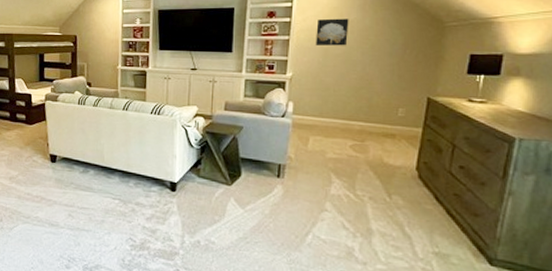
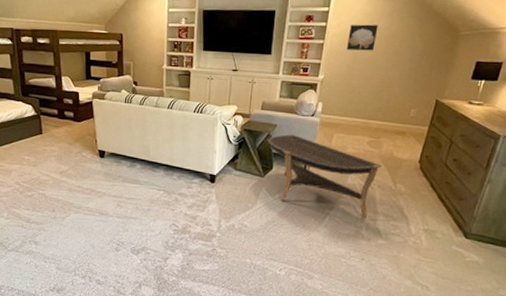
coffee table: none [233,136,371,238] -> present [267,134,382,220]

